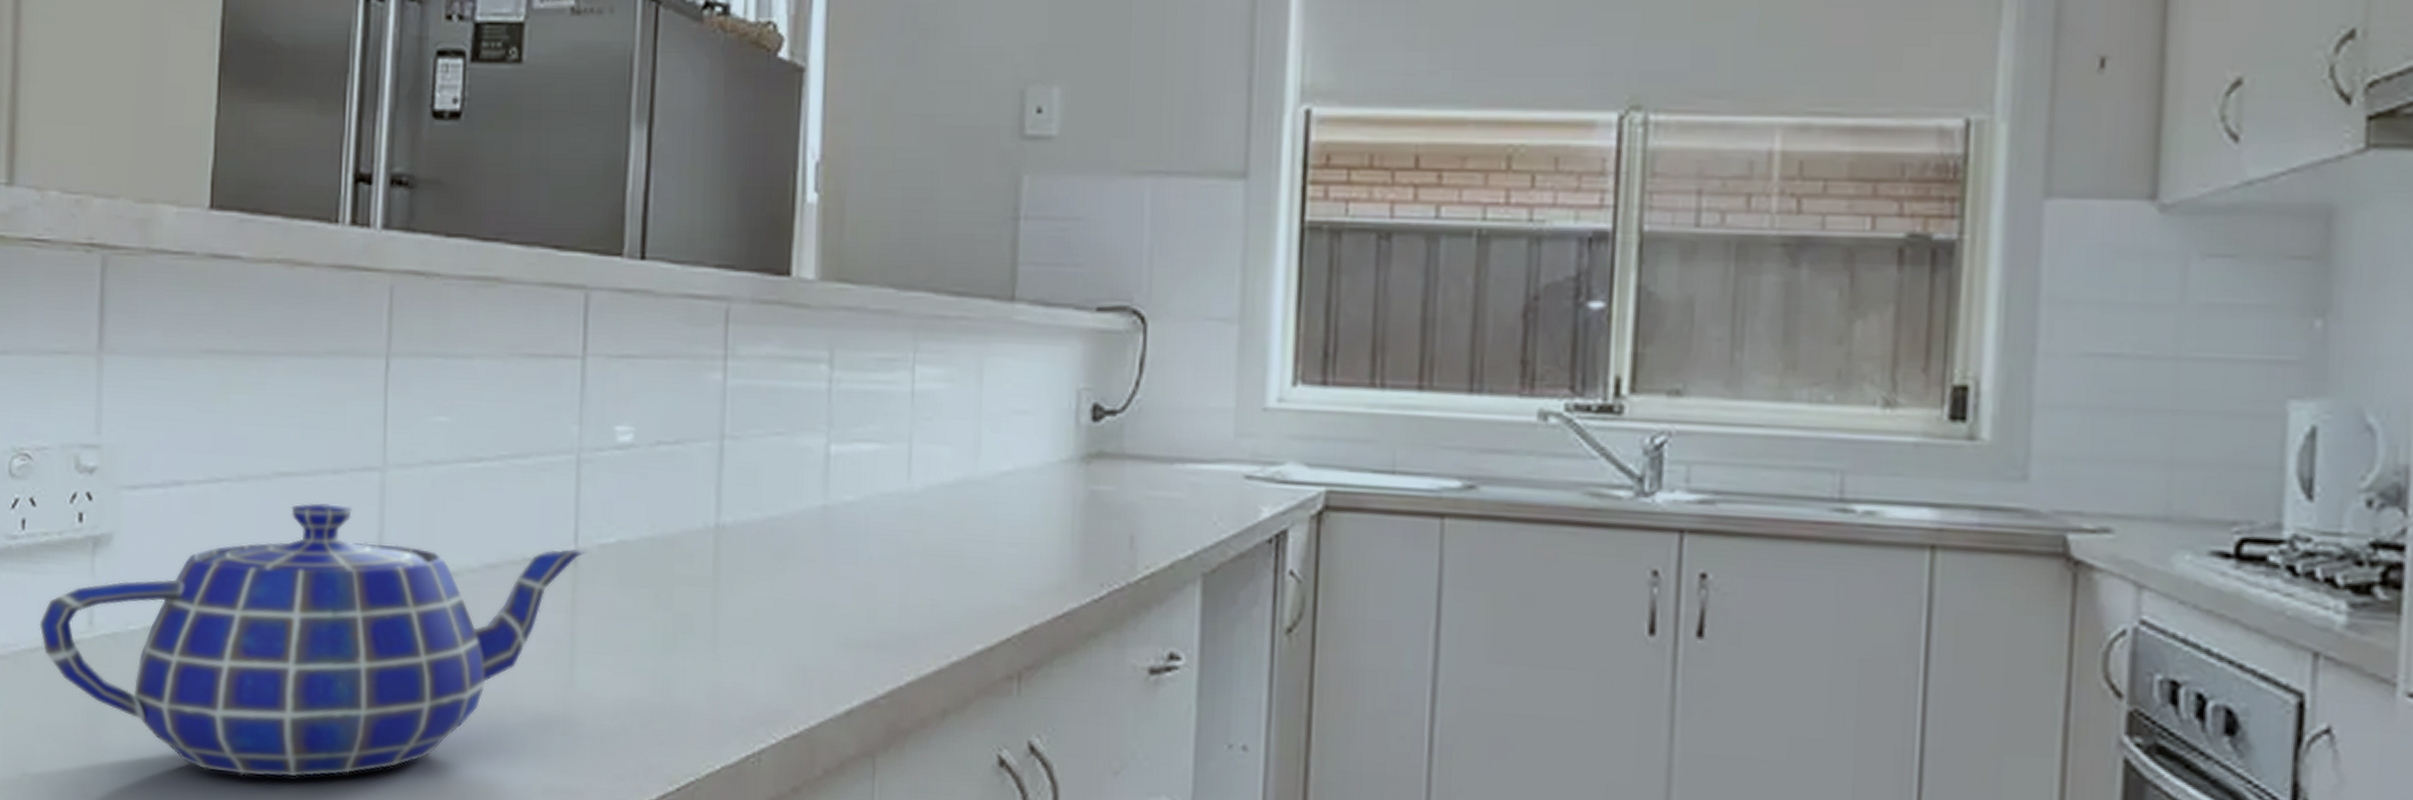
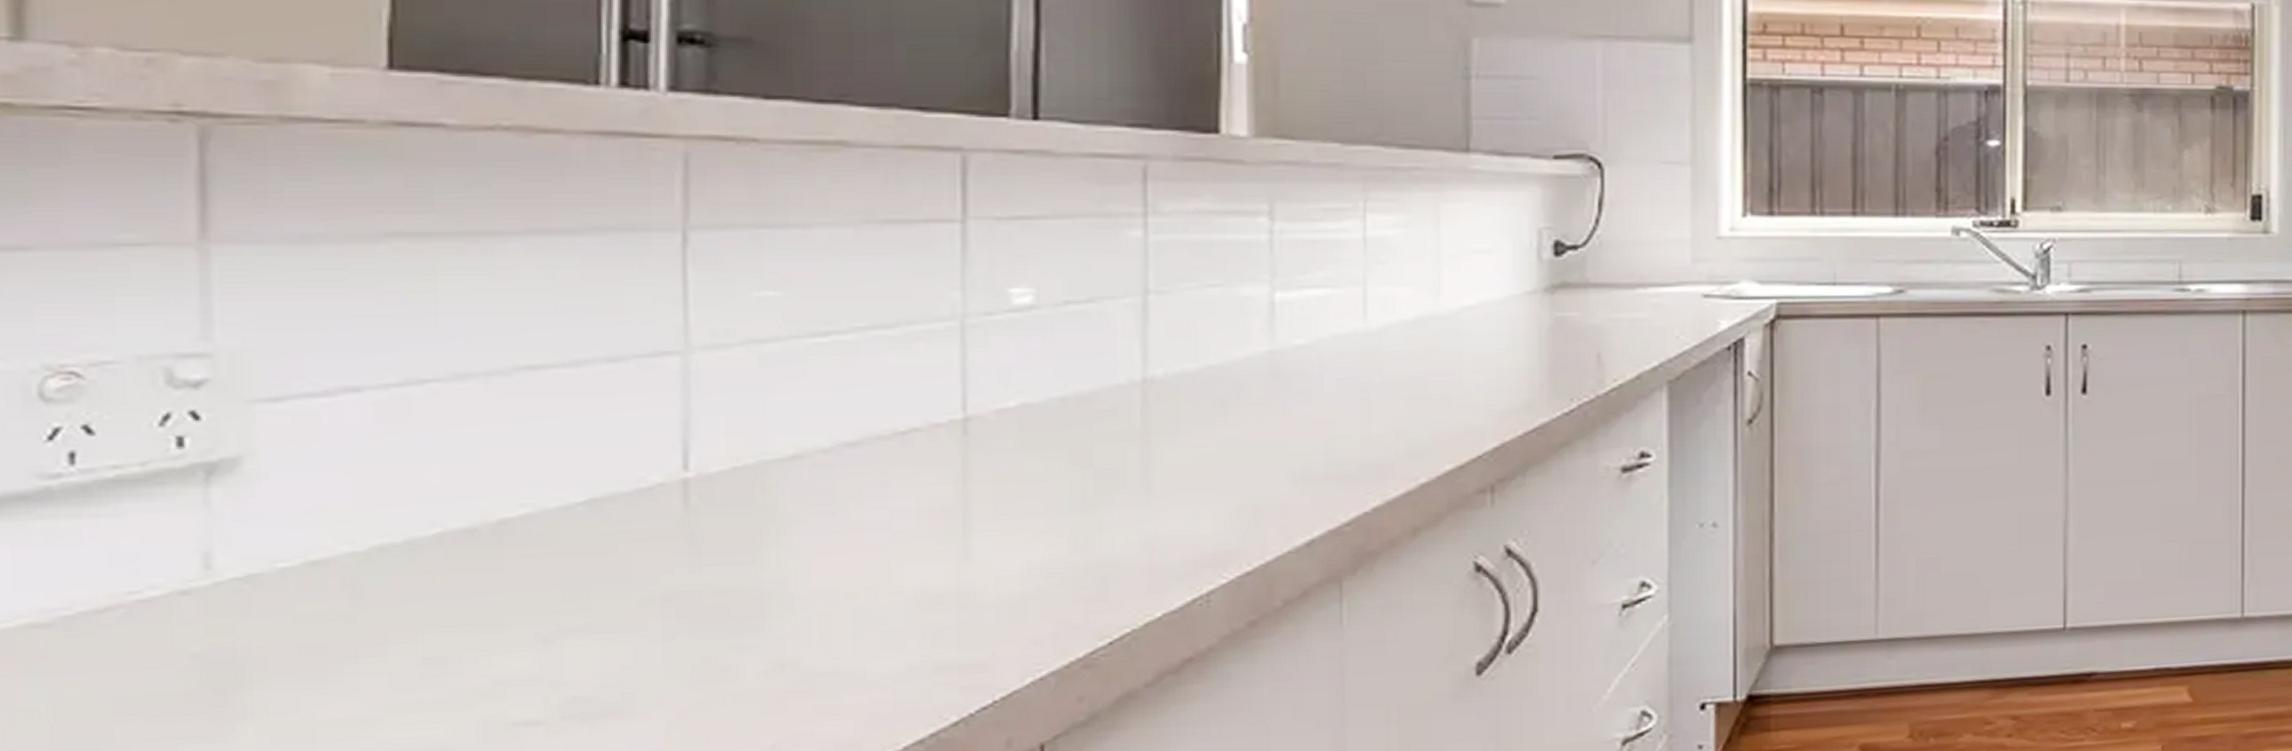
teapot: present [39,502,587,777] -> none [111,394,979,716]

